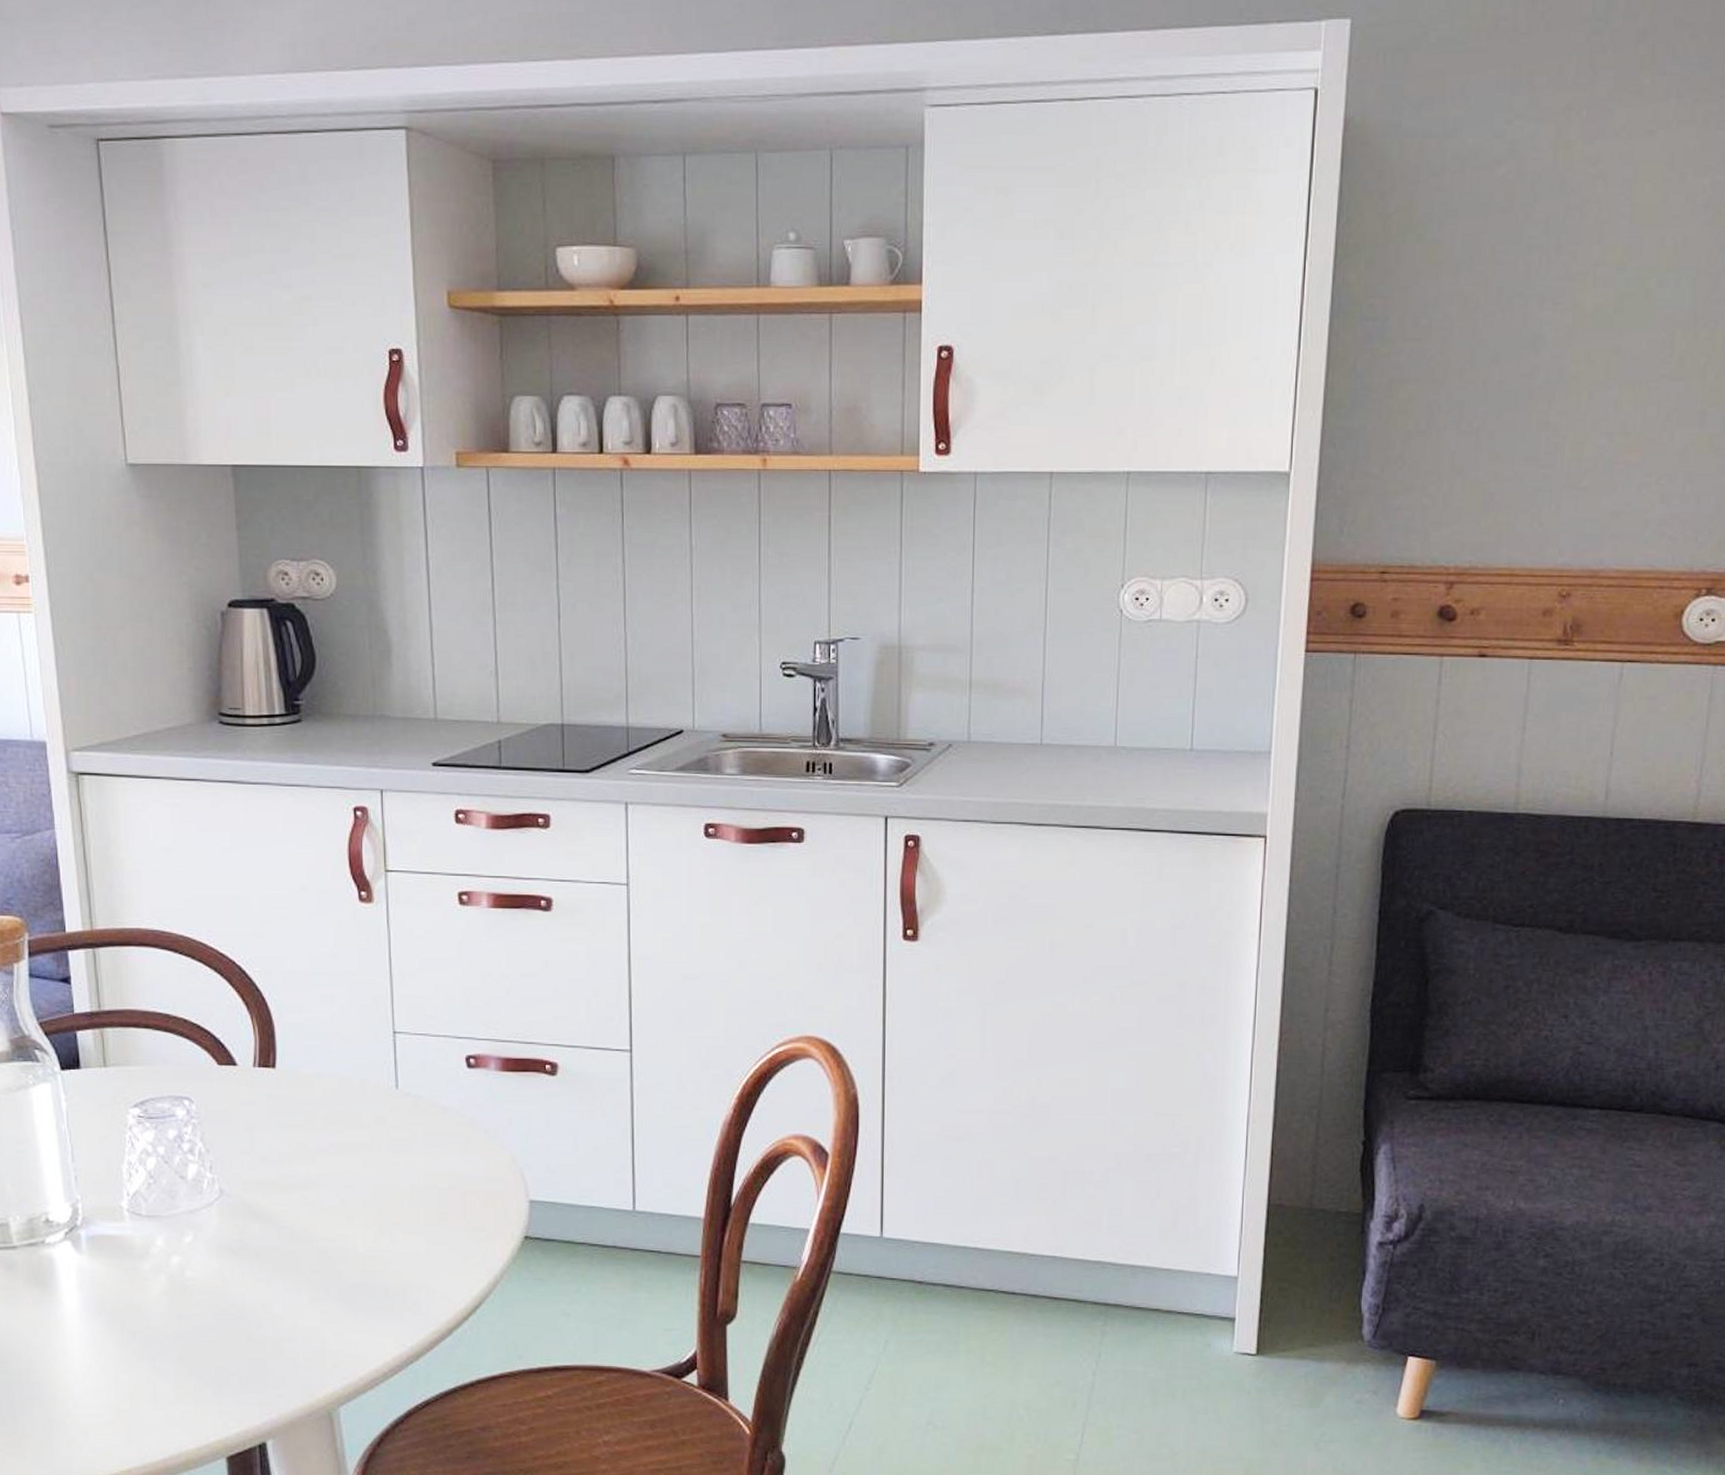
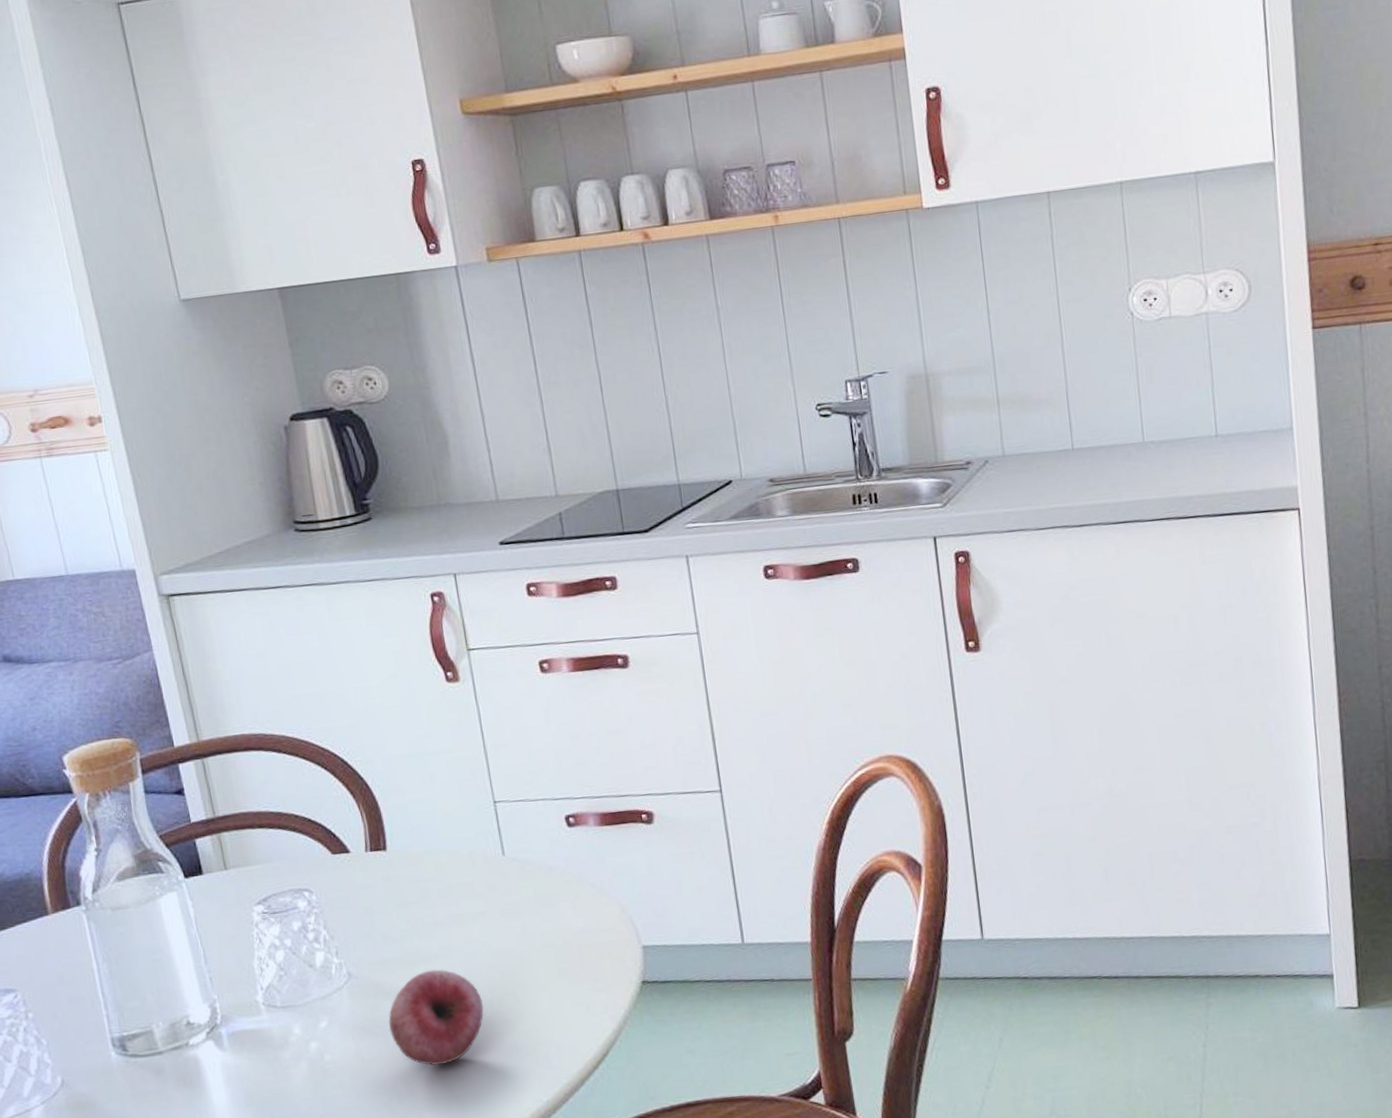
fruit: none [256,1197,357,1297] -> present [388,969,484,1066]

